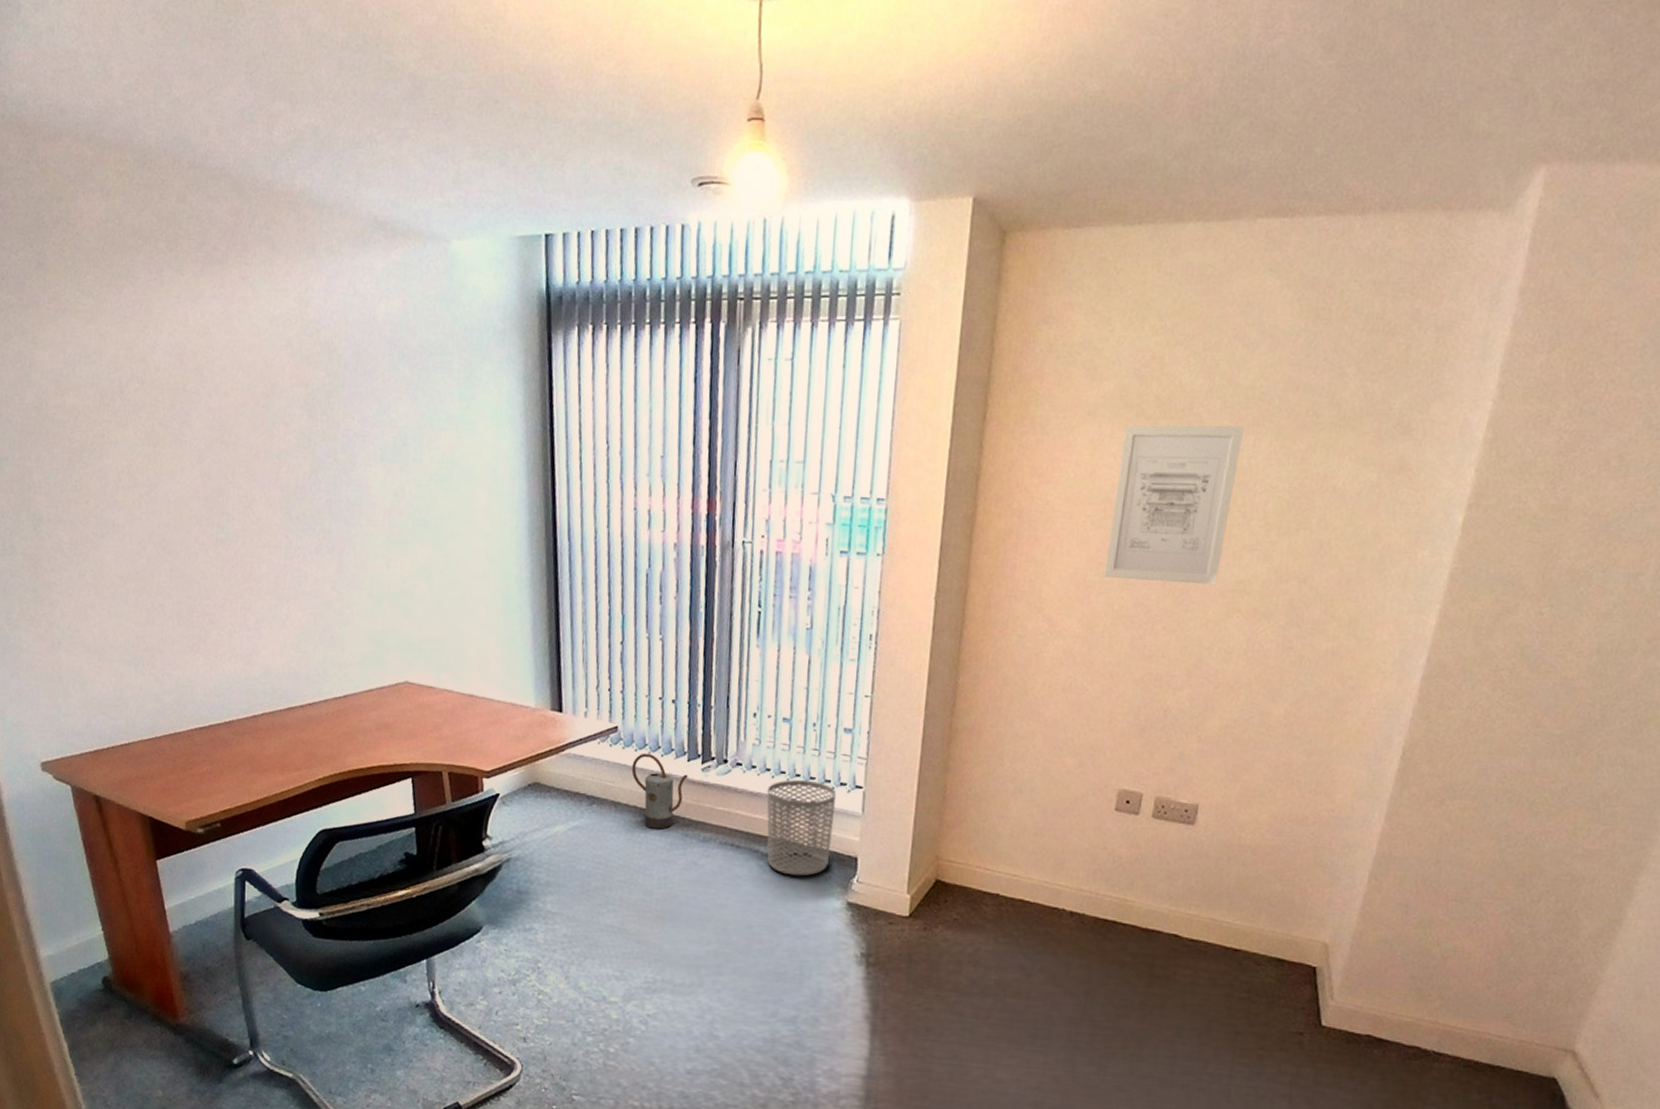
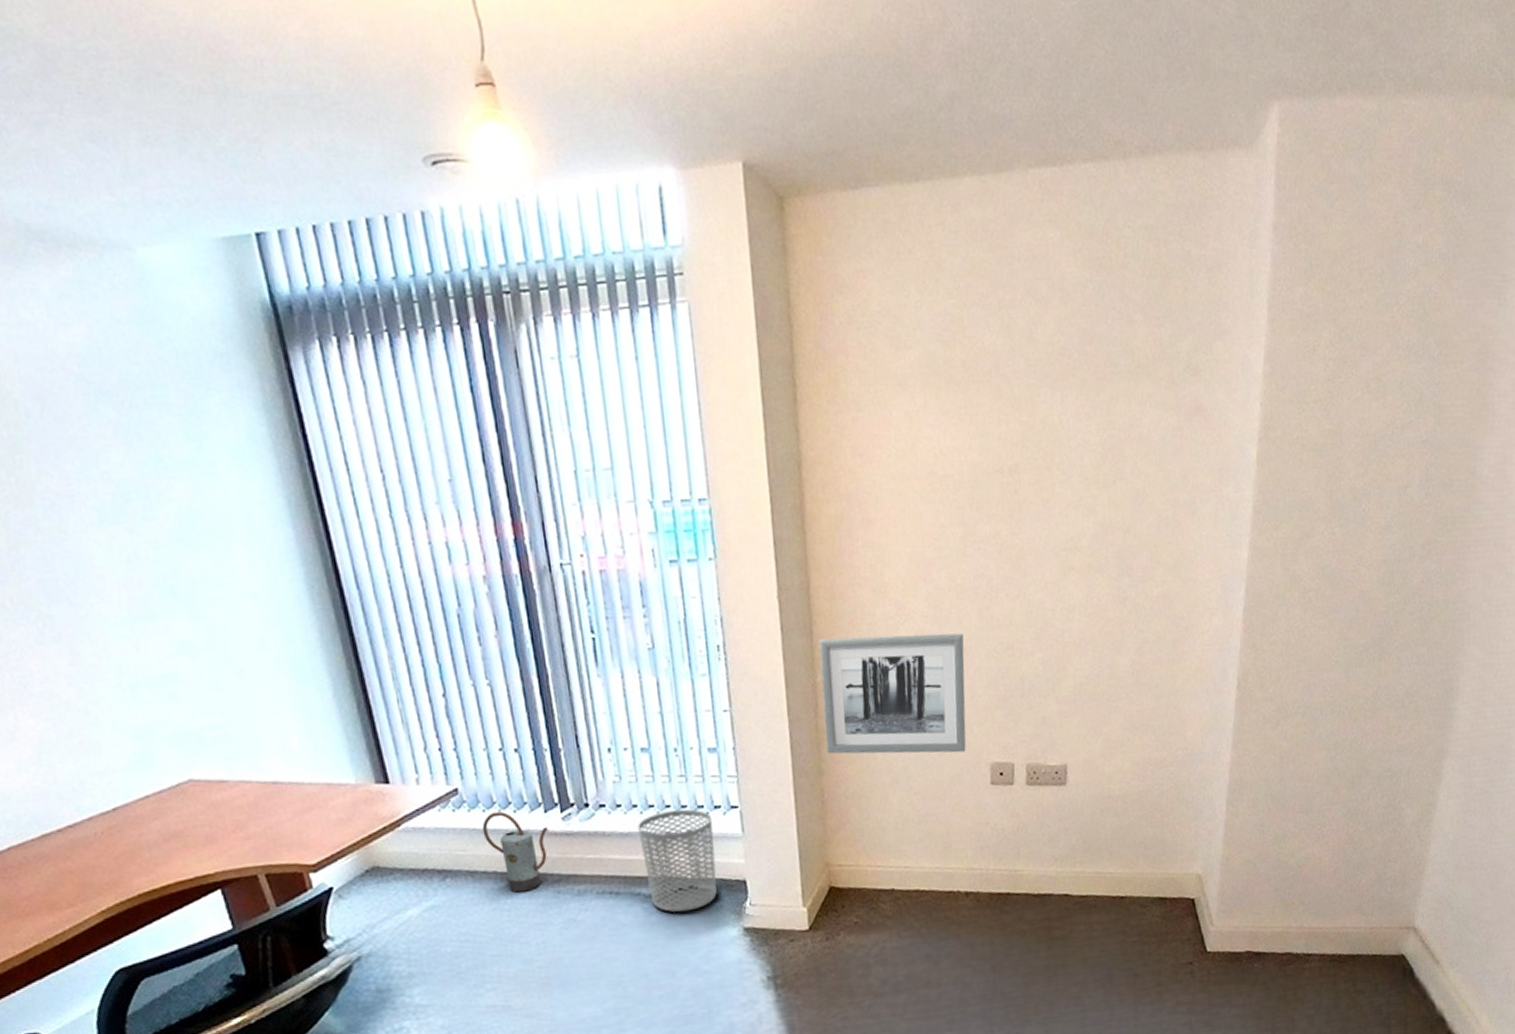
wall art: none [956,643,1112,774] -> present [819,633,966,754]
wall art: present [1103,425,1244,586] -> none [937,383,1050,552]

